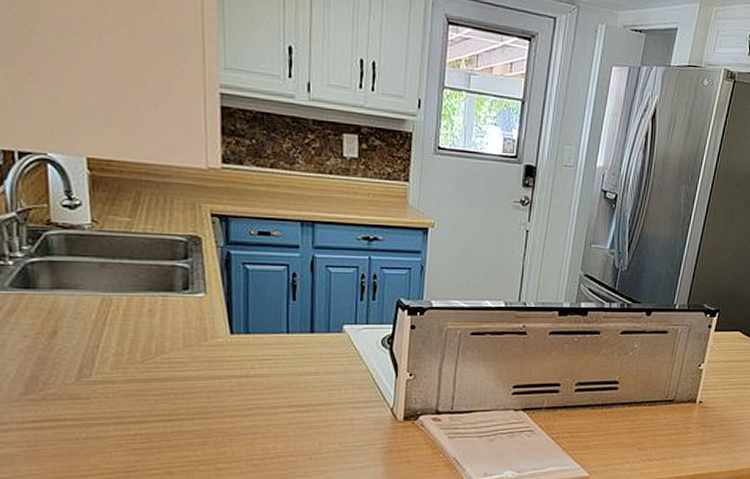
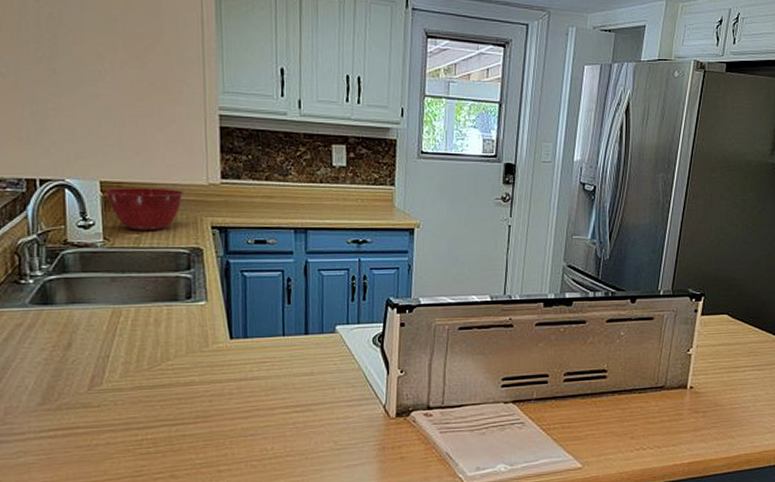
mixing bowl: none [93,166,180,215] -> present [105,188,183,230]

